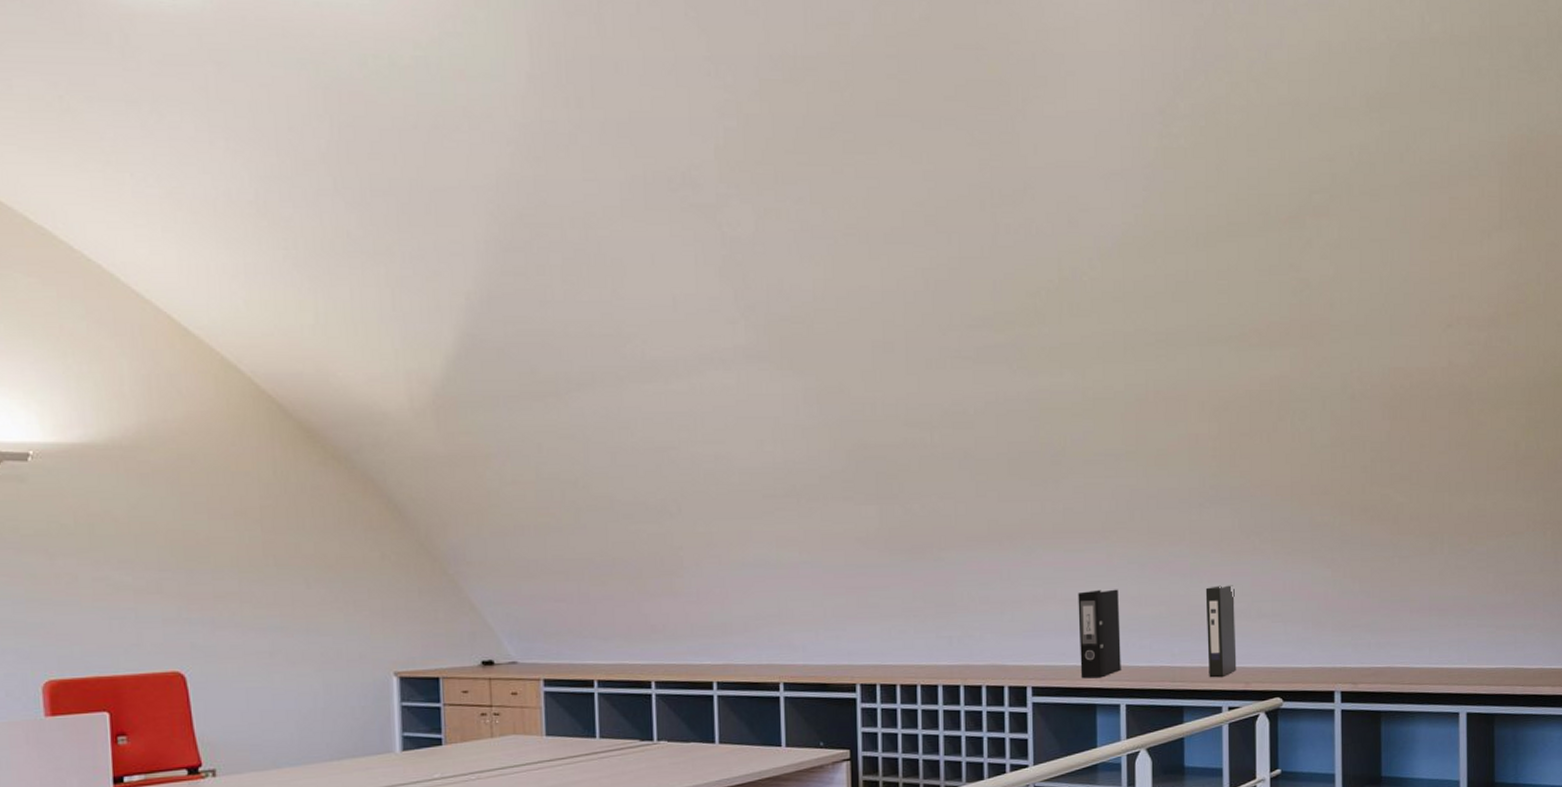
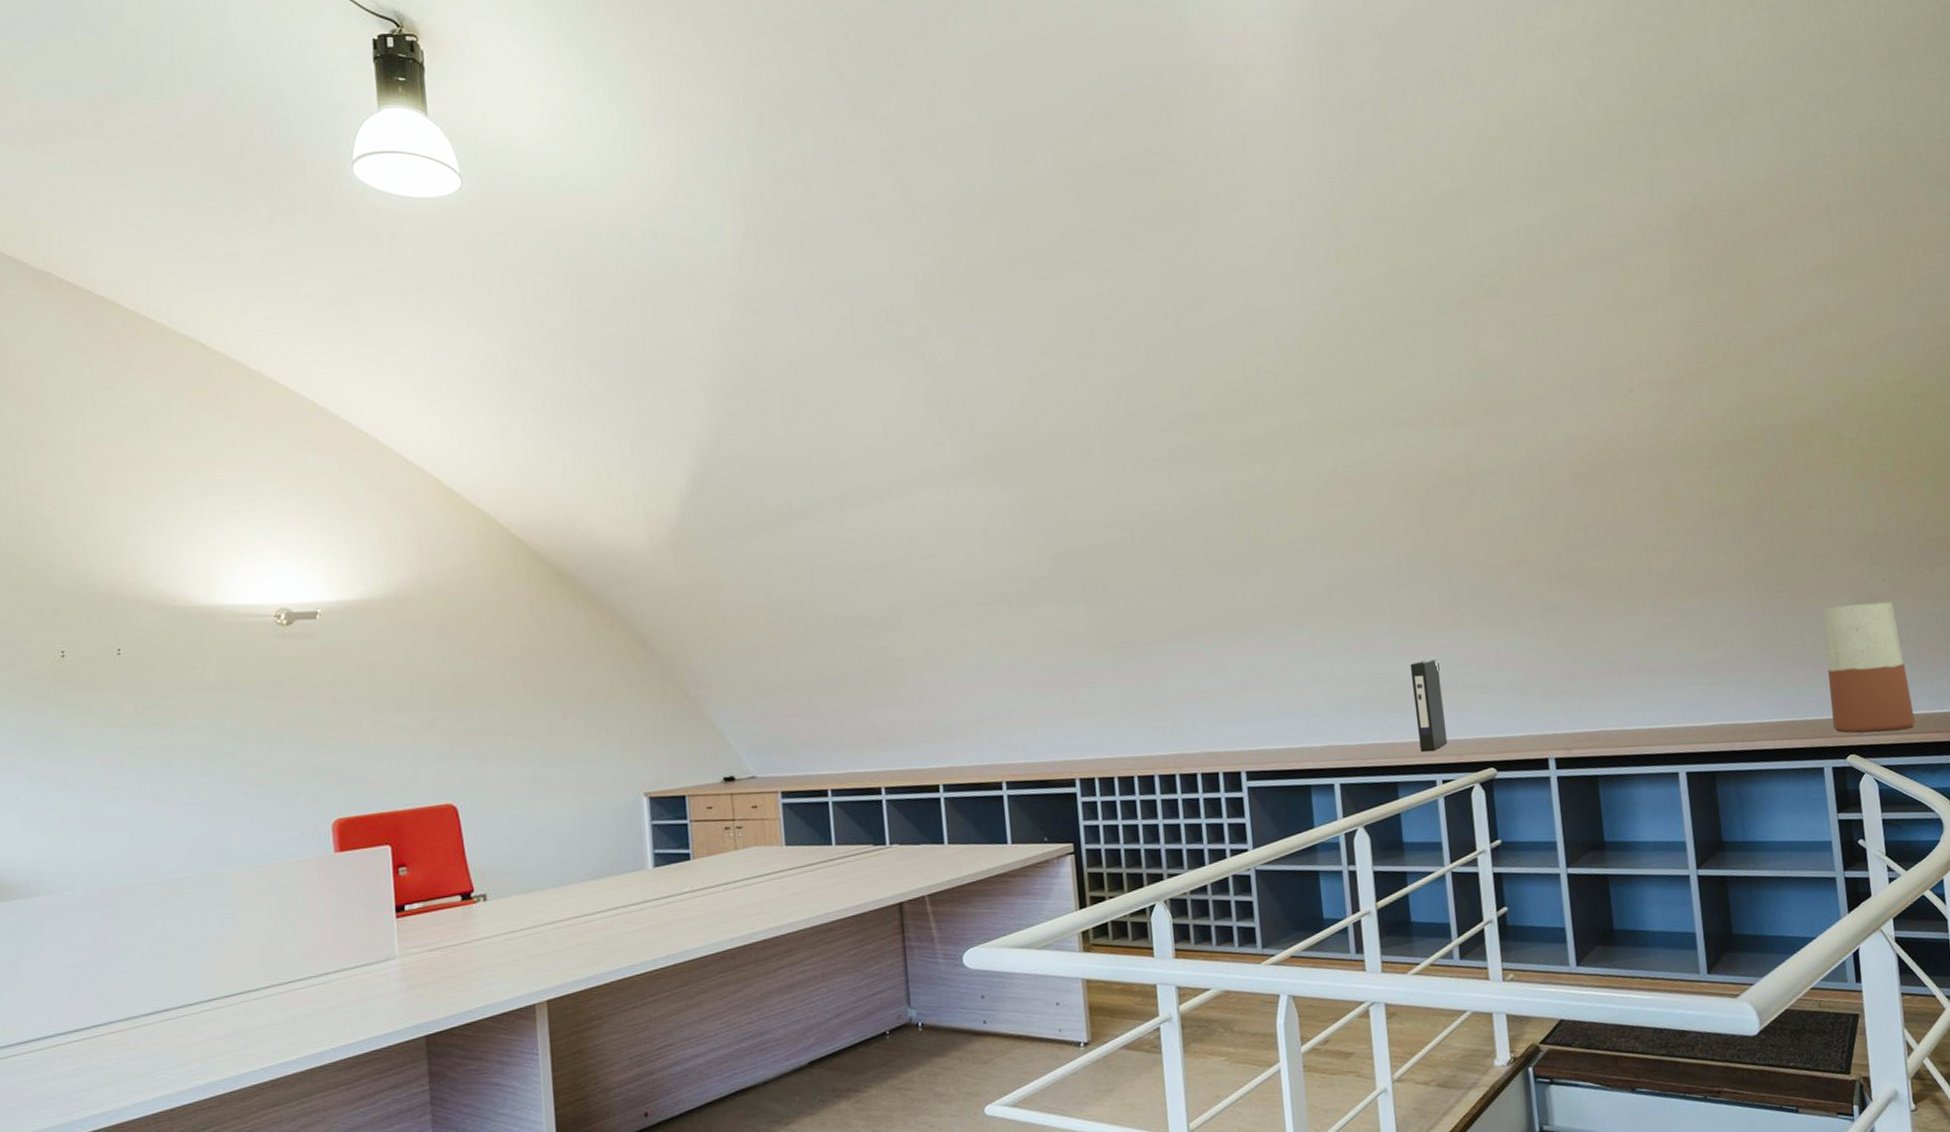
binder: present [1078,589,1121,679] -> none [1284,671,1333,761]

